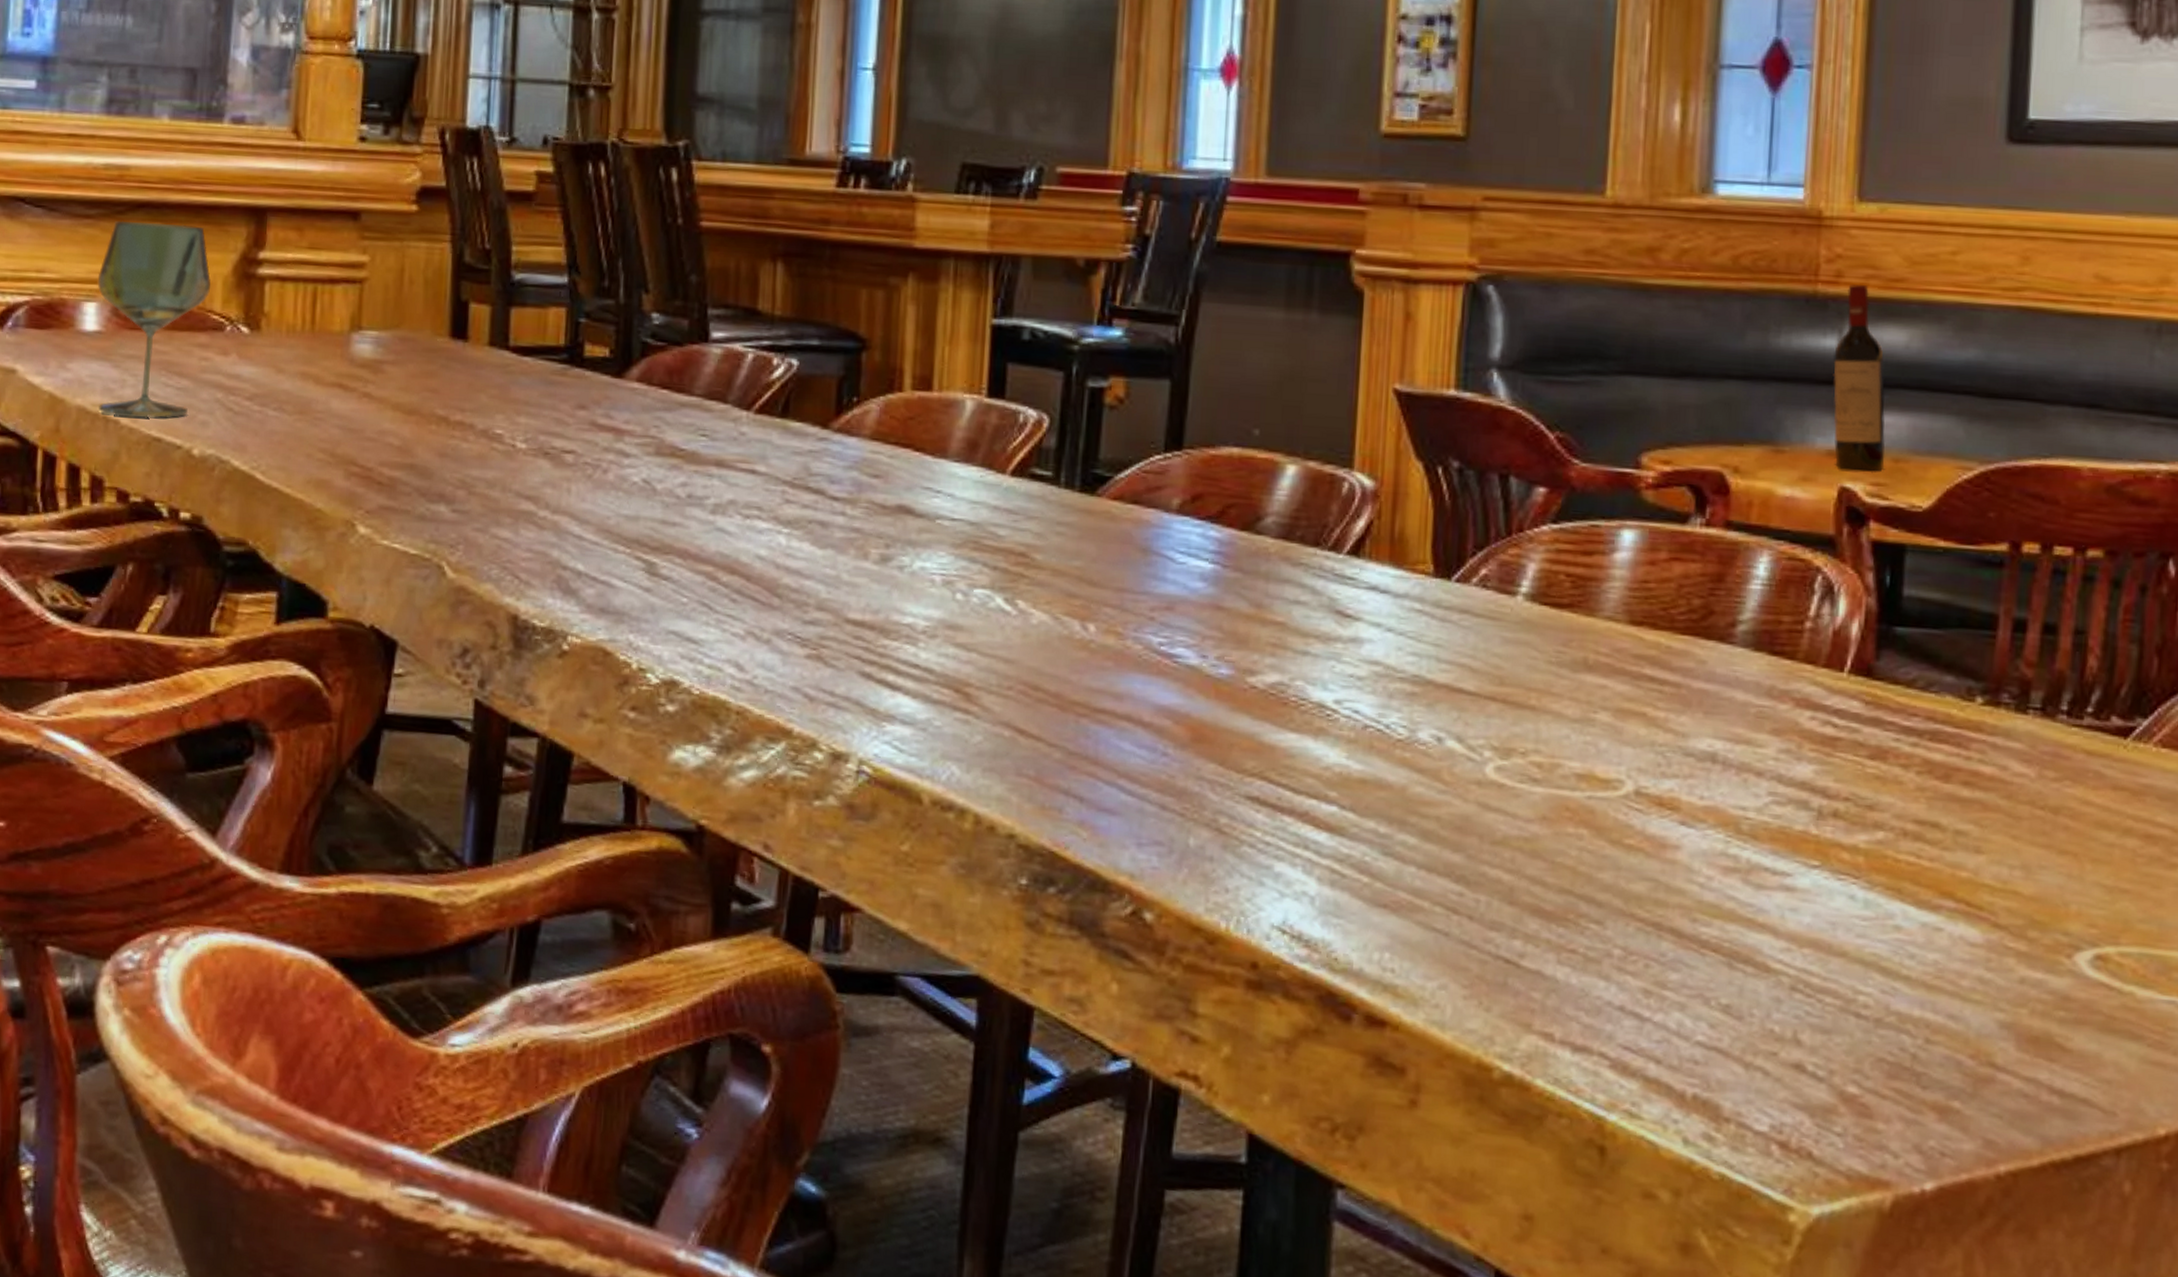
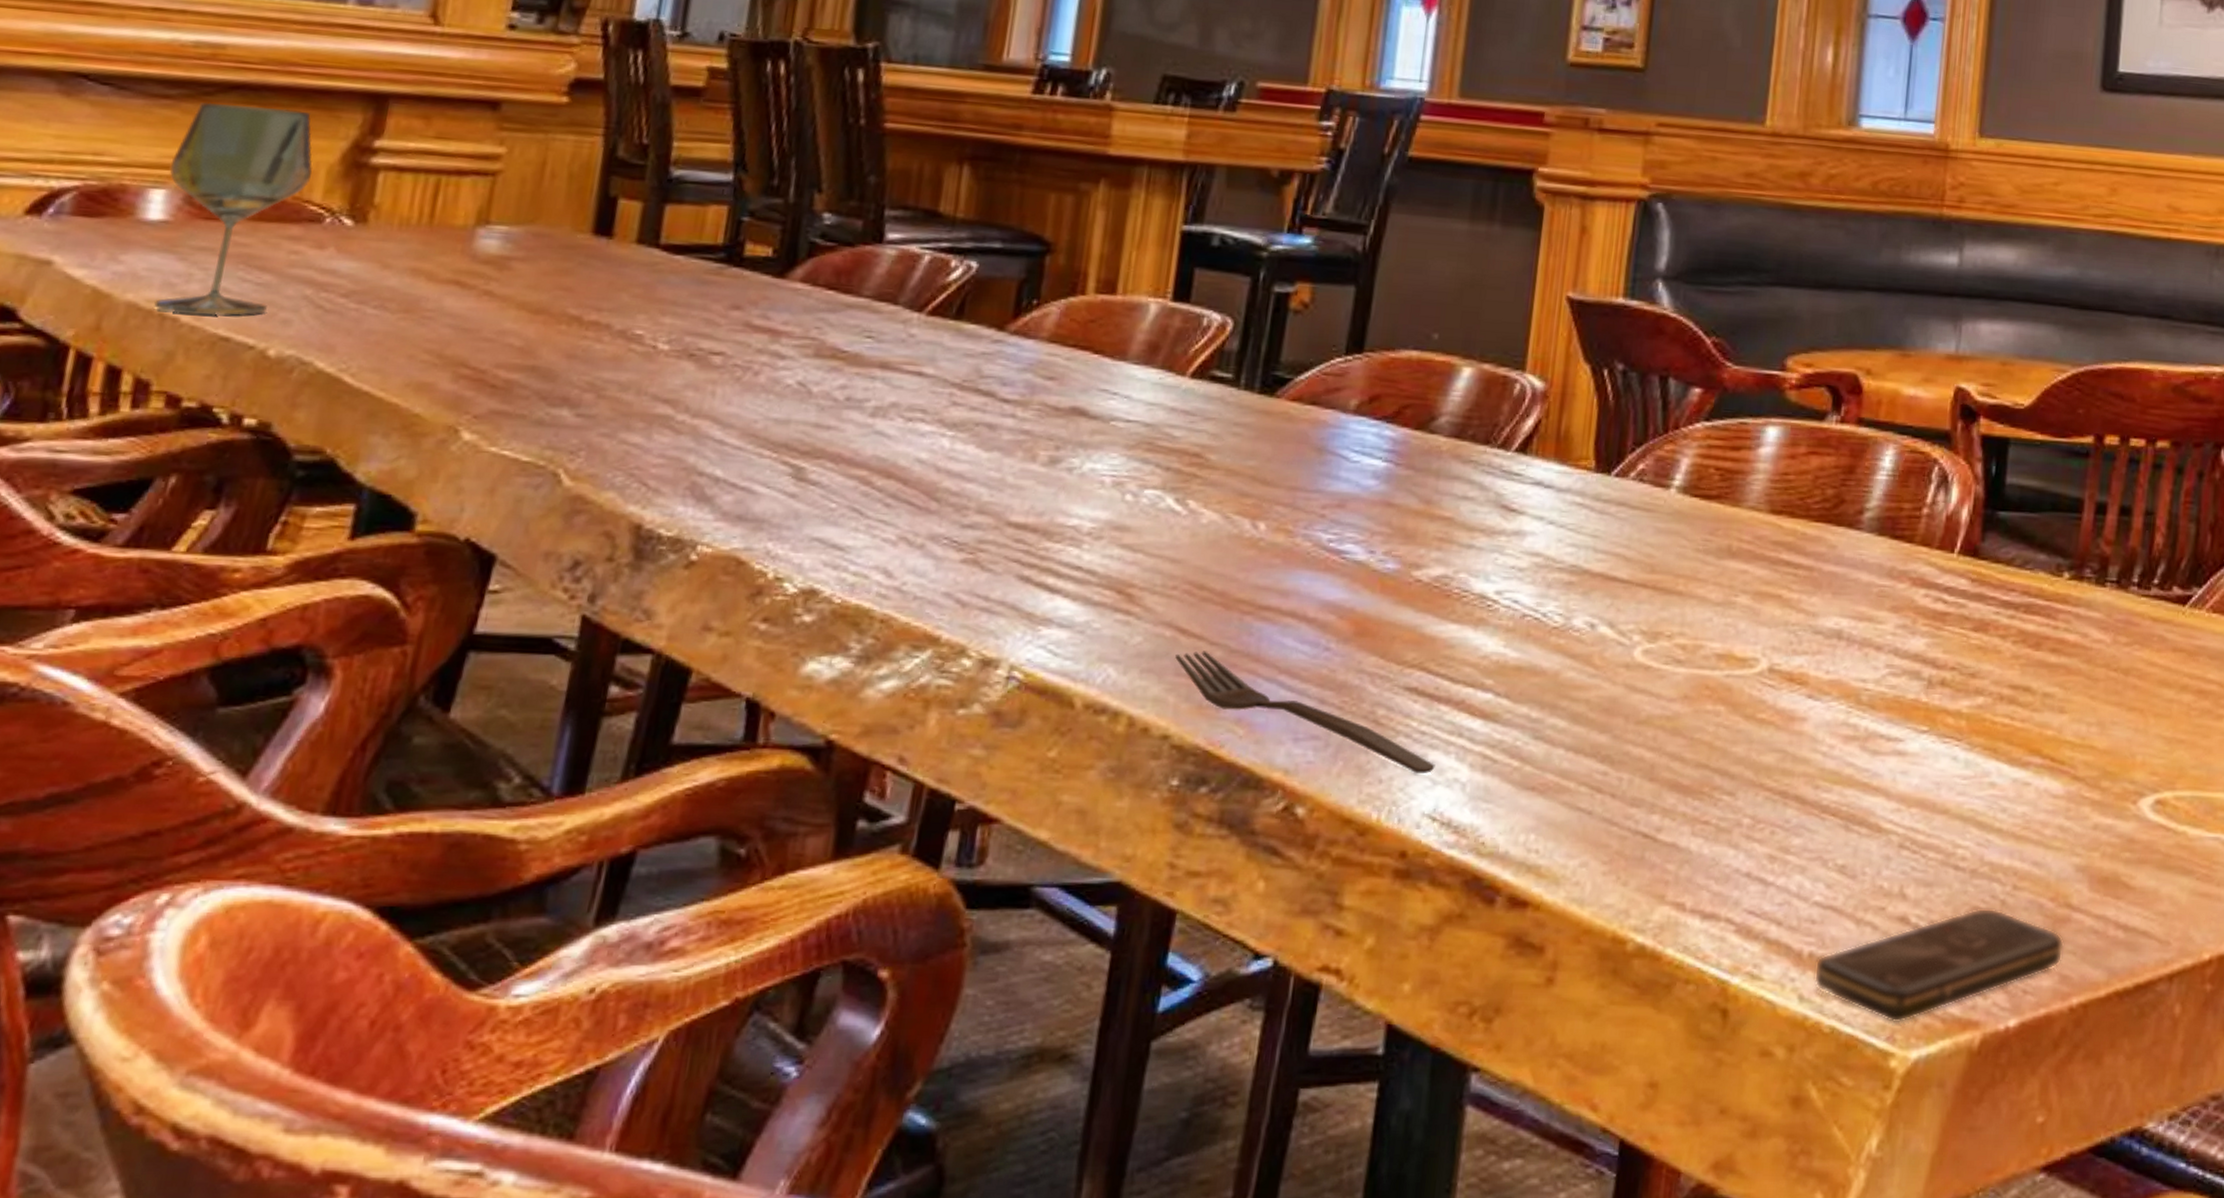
fork: none [1015,752,1282,886] -> present [1175,651,1436,775]
mobile phone: none [1699,1060,1988,1175] -> present [1814,908,2064,1022]
wine bottle: present [1833,284,1885,473] -> none [1952,209,1997,375]

